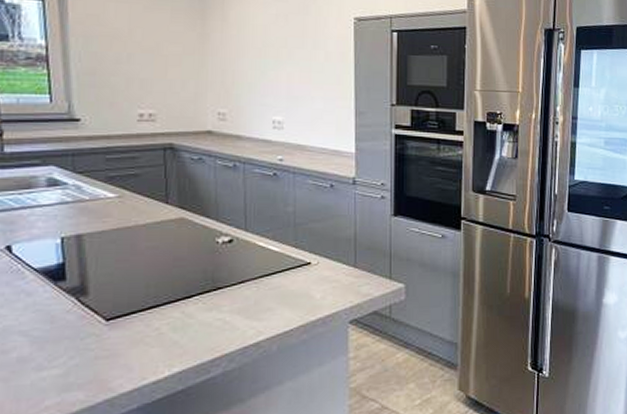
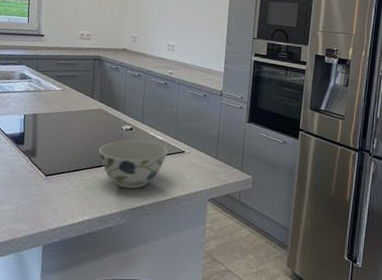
bowl: none [184,254,288,323] -> present [98,140,169,189]

